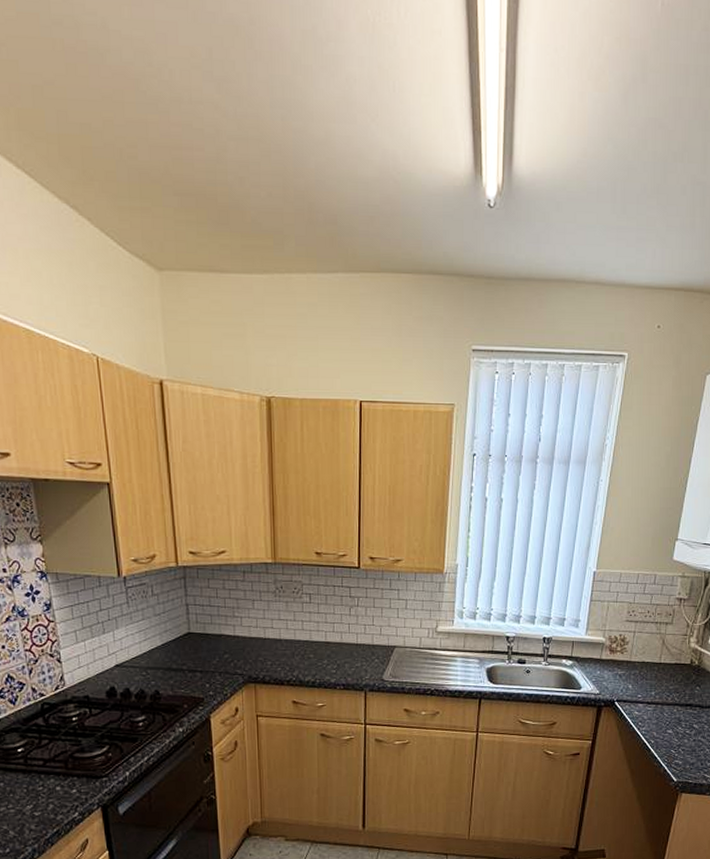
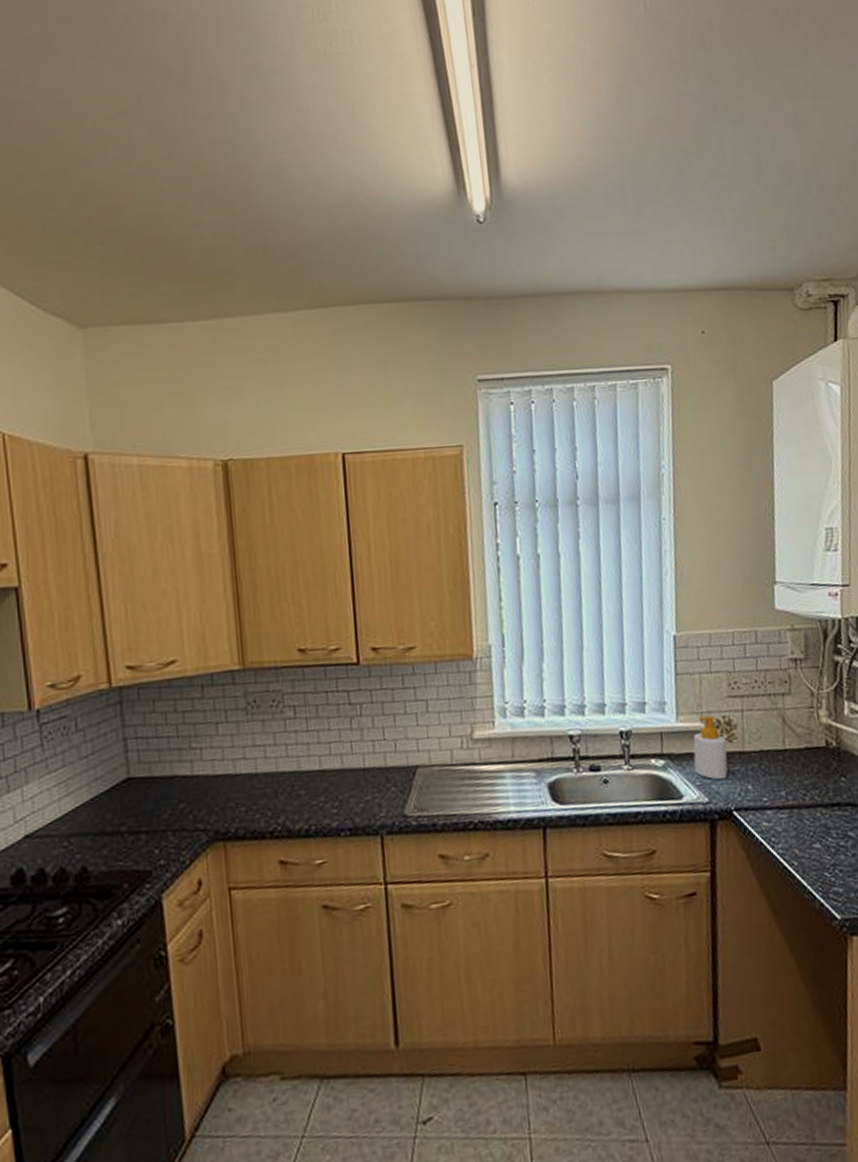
soap bottle: none [592,633,619,679] -> present [693,715,728,780]

